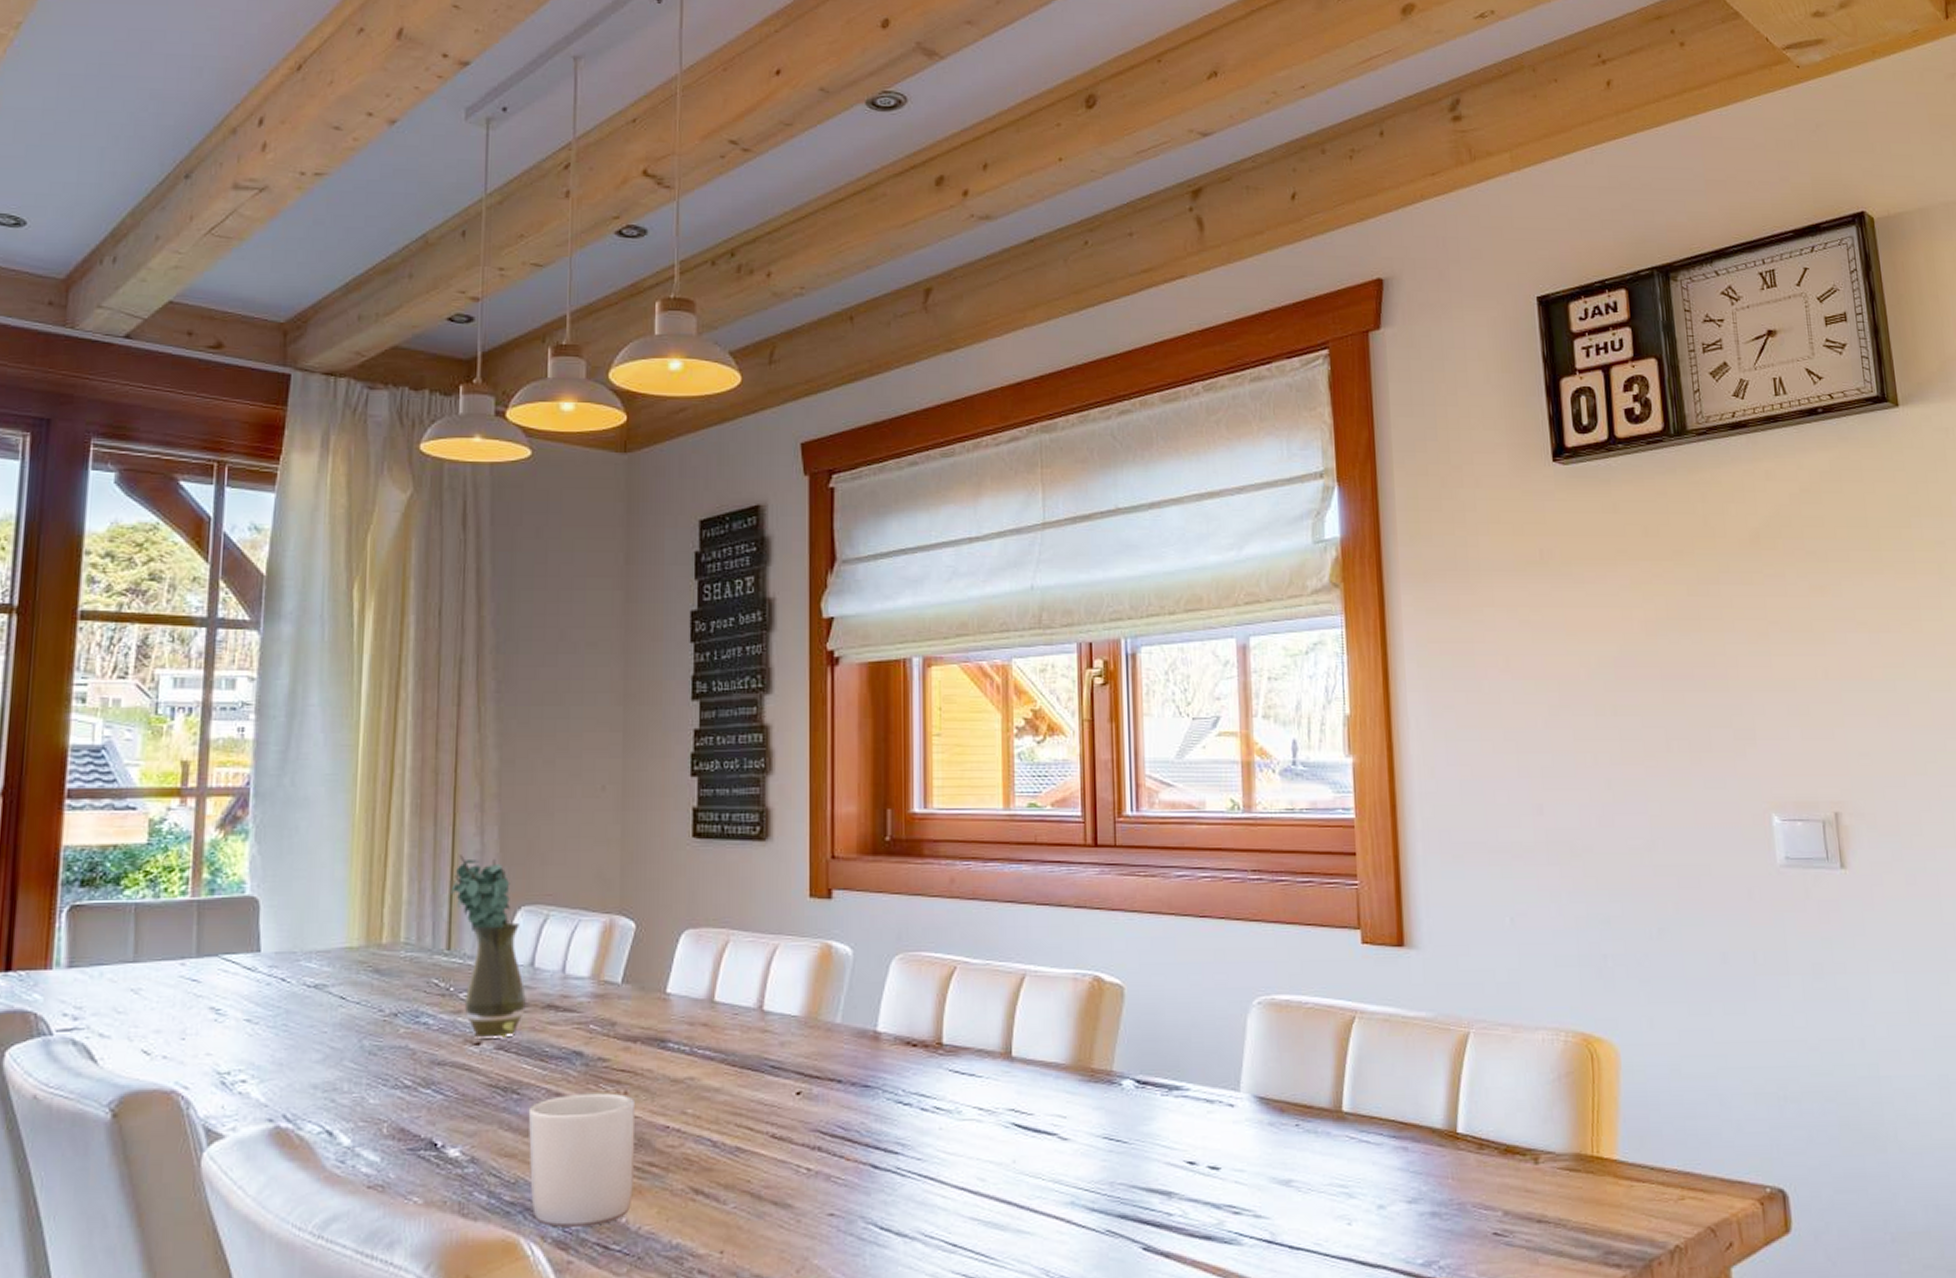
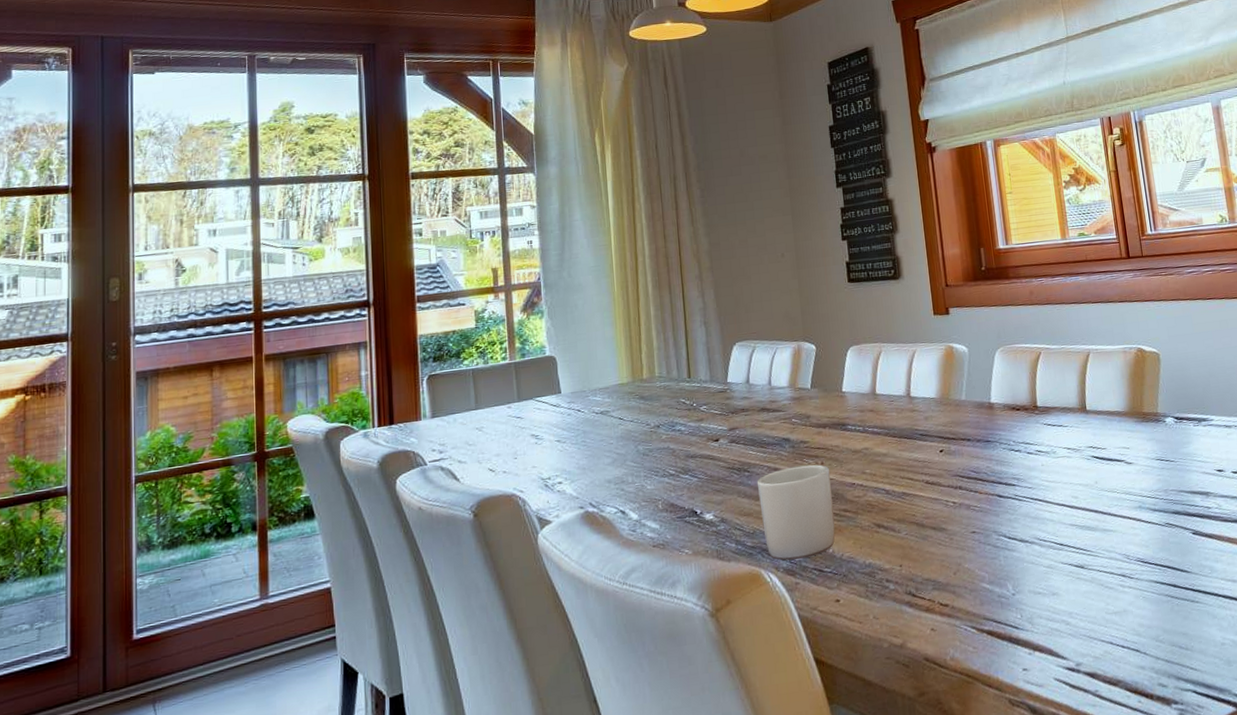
vase: present [451,855,526,1038] -> none [686,312,747,437]

